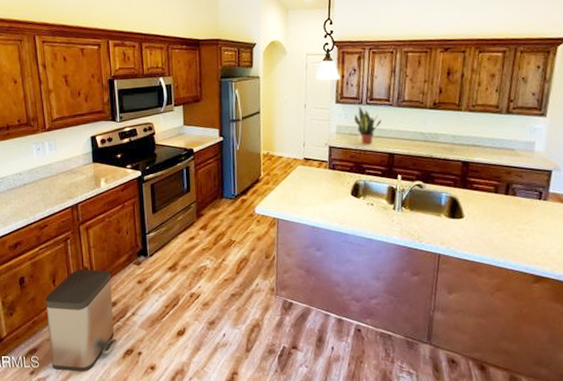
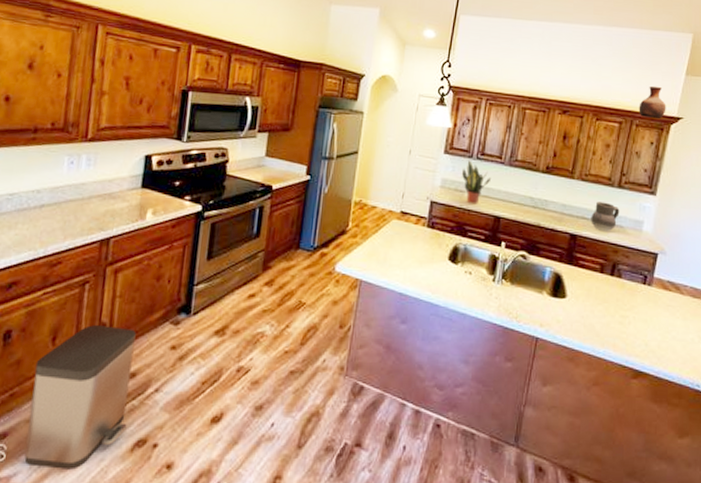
ceramic jug: none [481,128,510,156] -> present [591,201,620,232]
vase: none [522,10,552,43] -> present [639,85,666,118]

